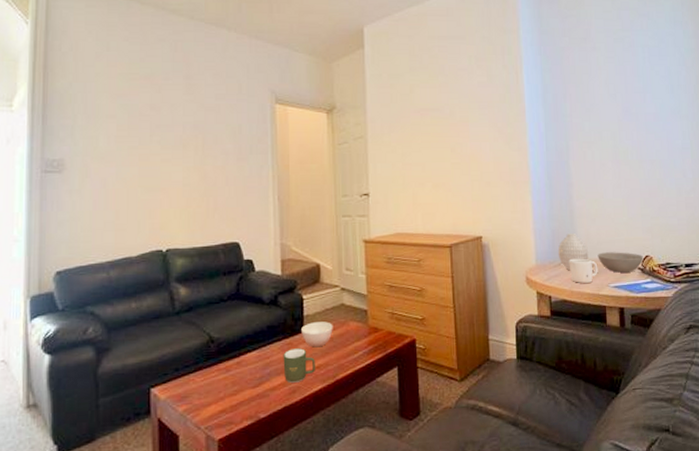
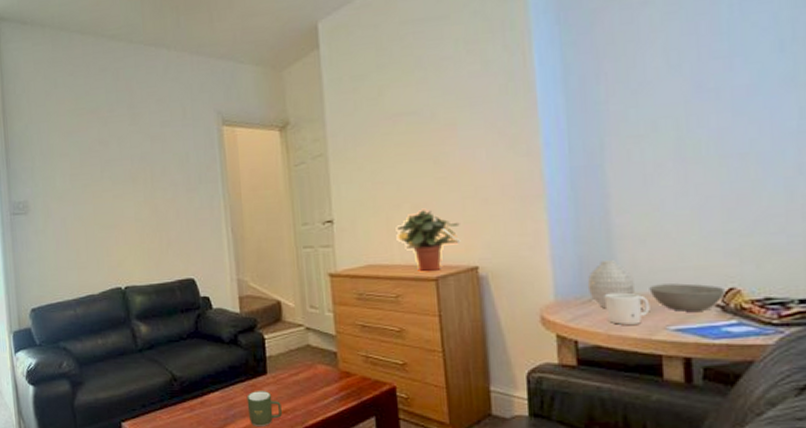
bowl: present [301,321,333,348] -> none [264,364,299,391]
potted plant: none [421,189,469,240] -> present [397,210,460,272]

